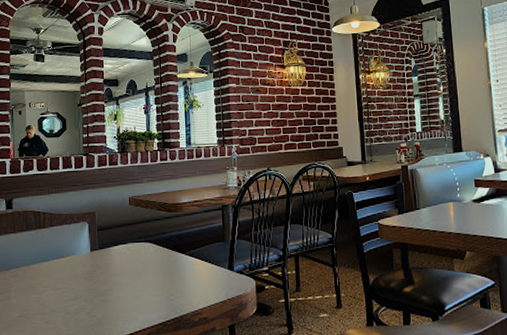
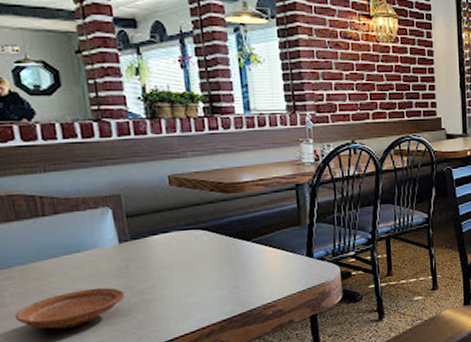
plate: none [15,288,90,322] -> present [14,287,125,330]

